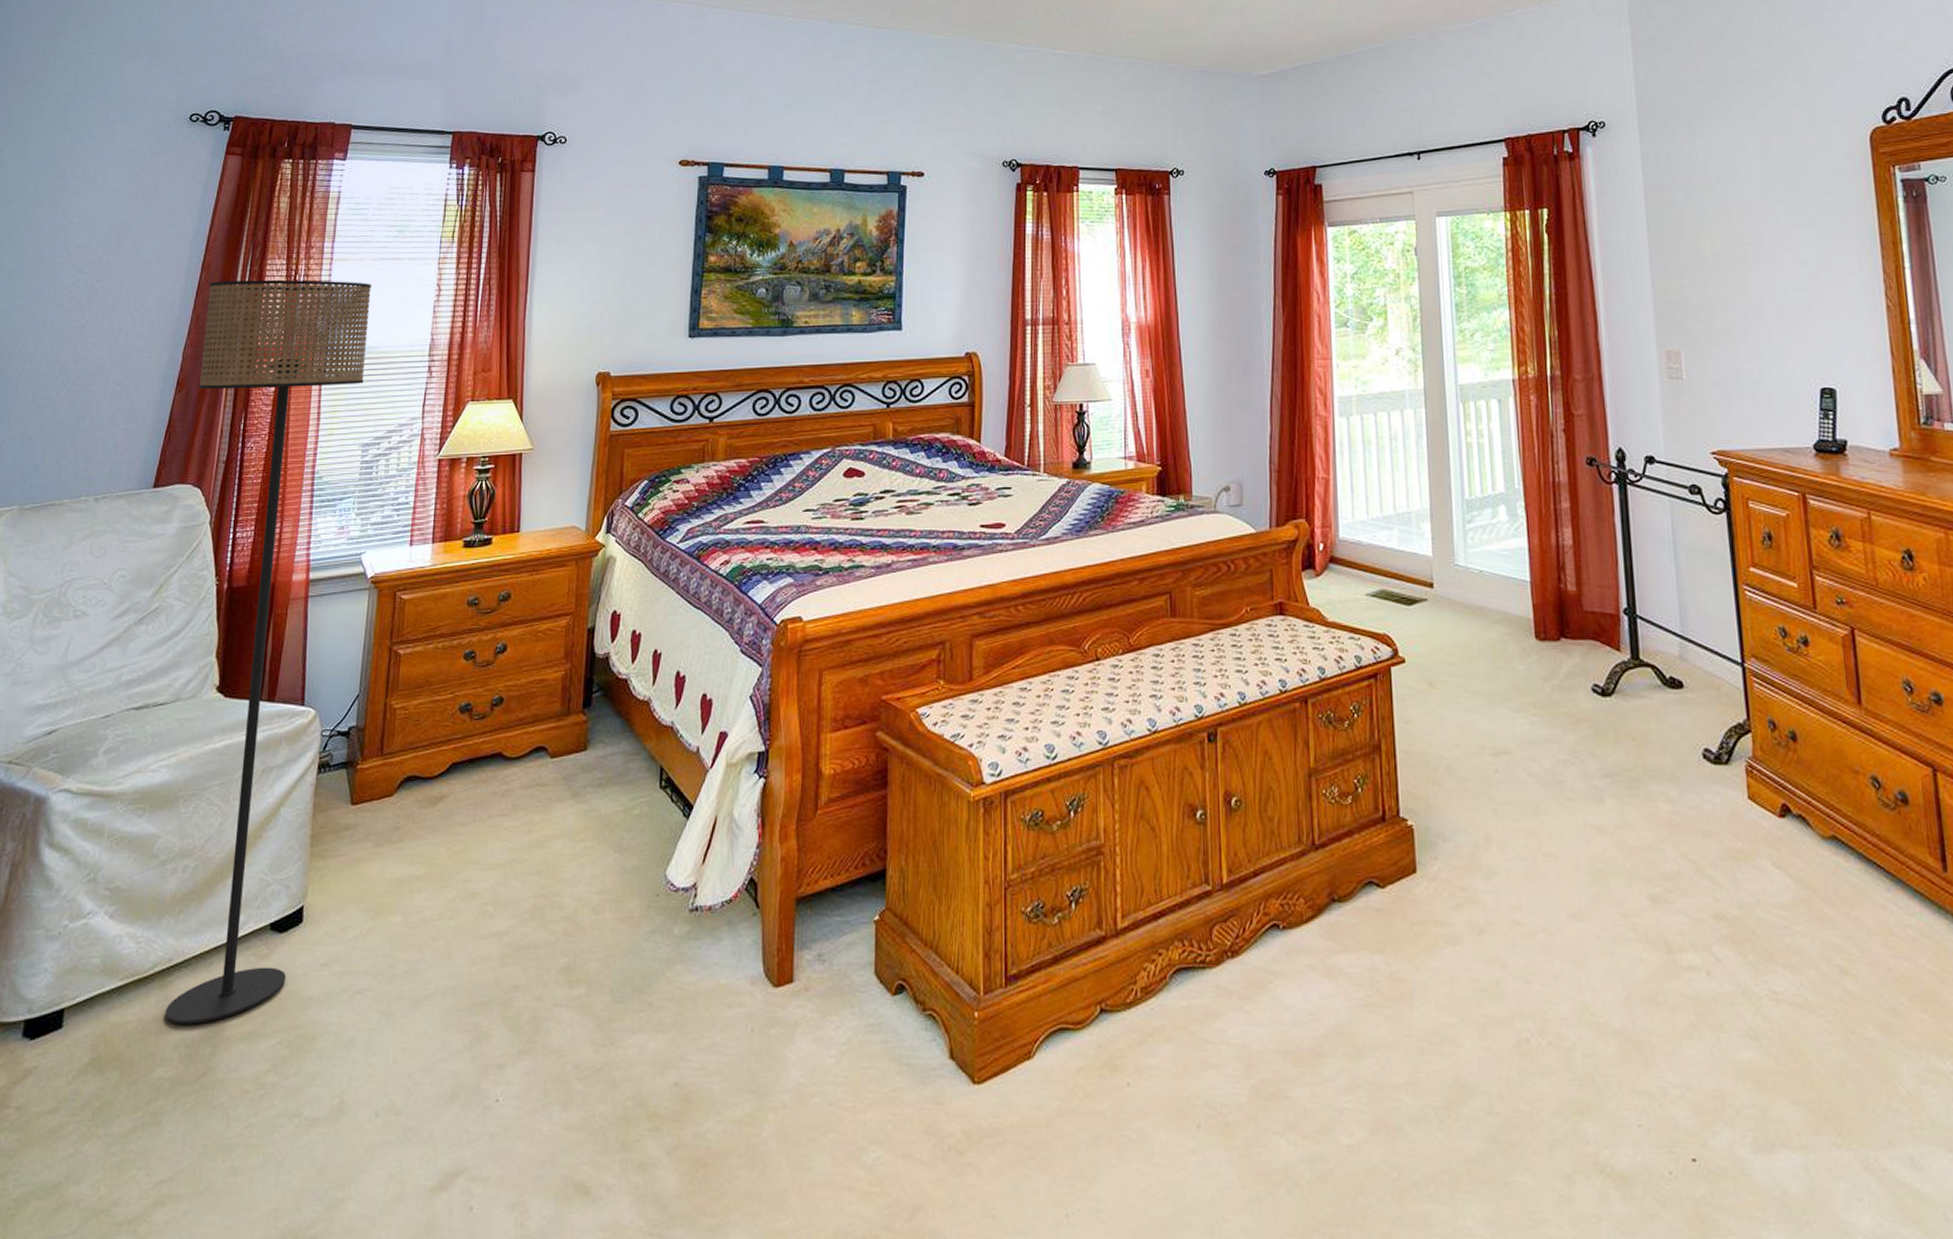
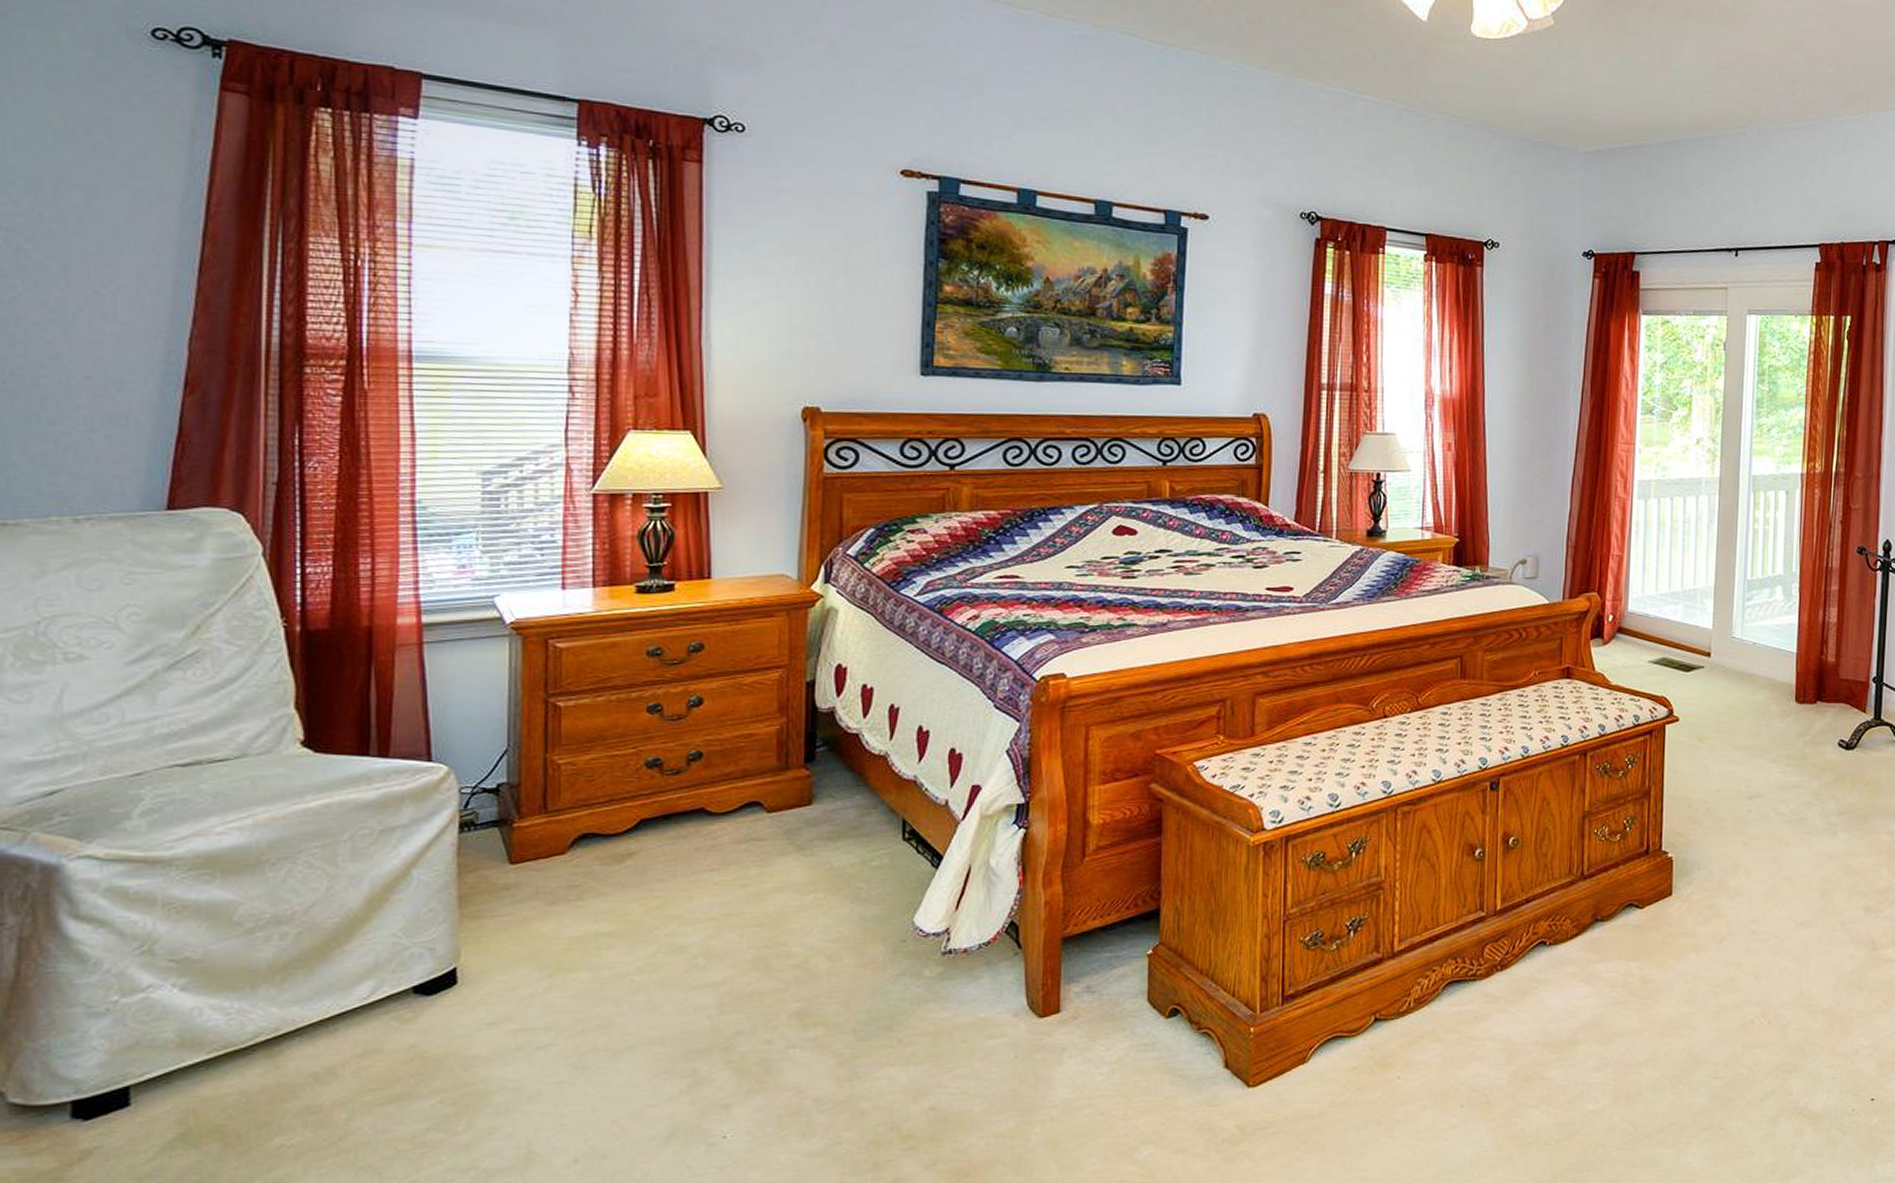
floor lamp: present [165,279,371,1025] -> none [219,257,475,1093]

